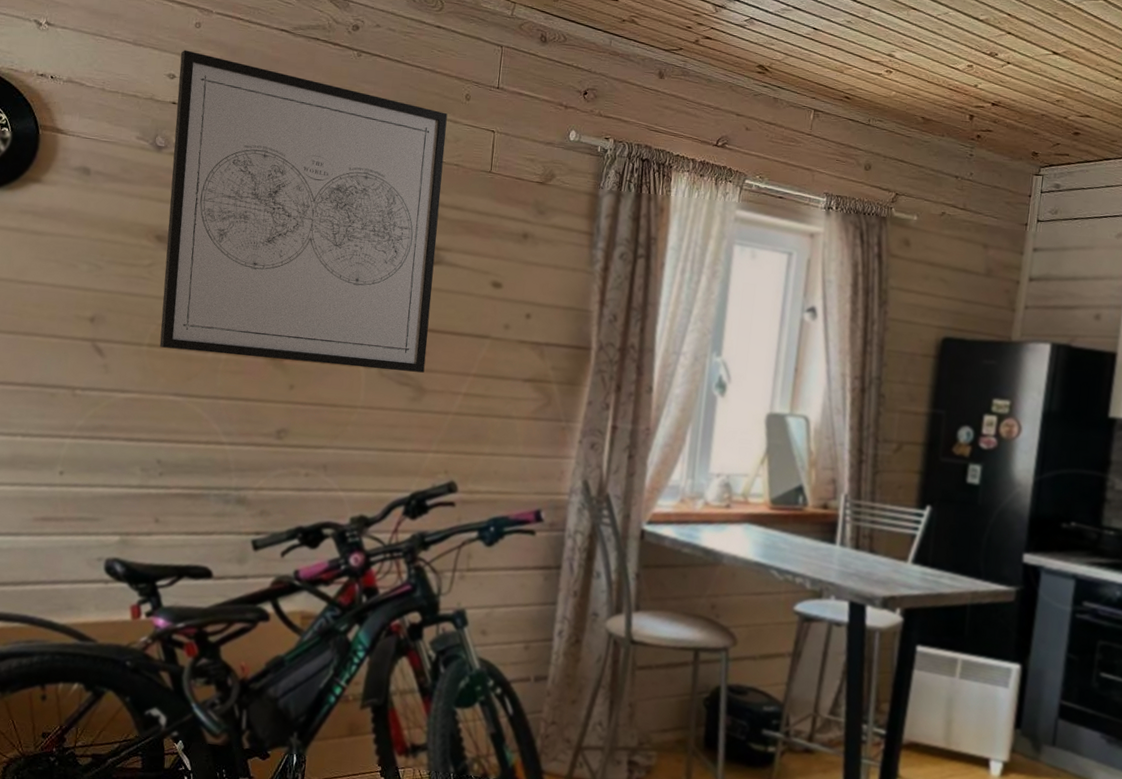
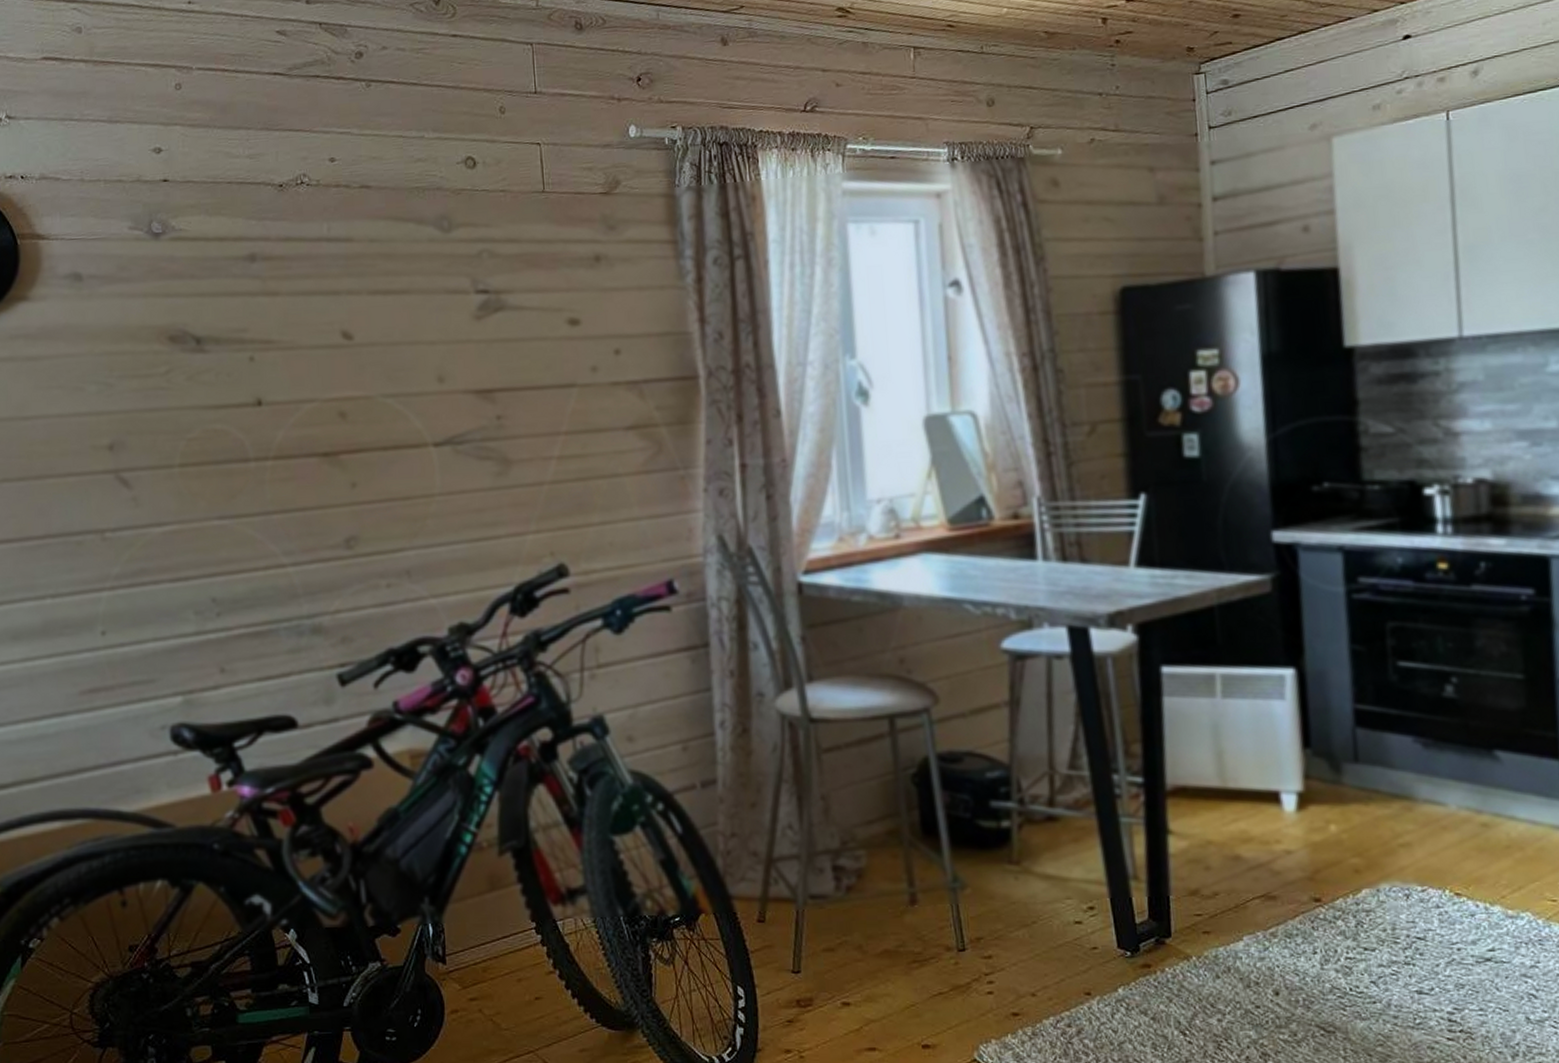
wall art: present [159,50,448,373] -> none [164,117,506,466]

